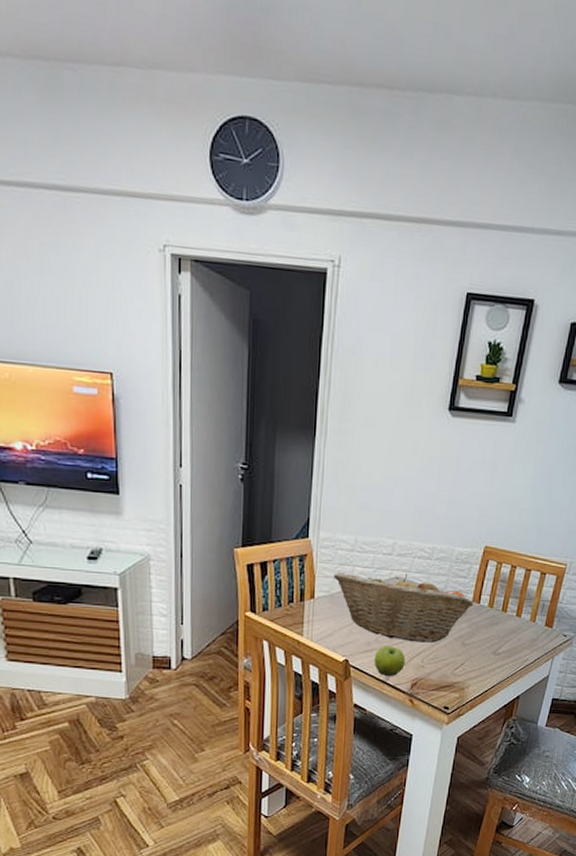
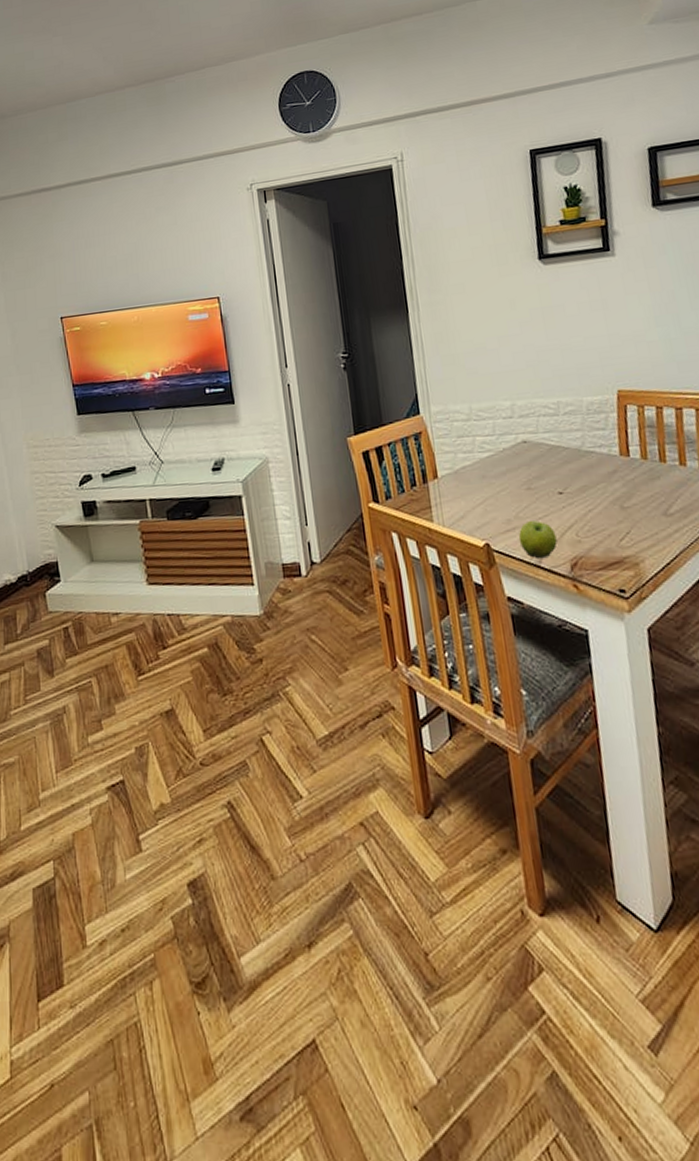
fruit basket: present [333,573,474,643] -> none [453,436,623,513]

